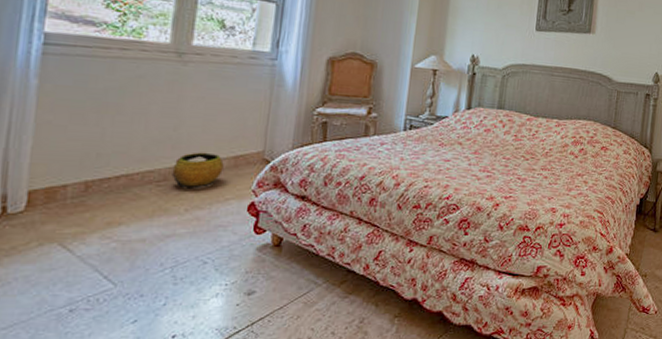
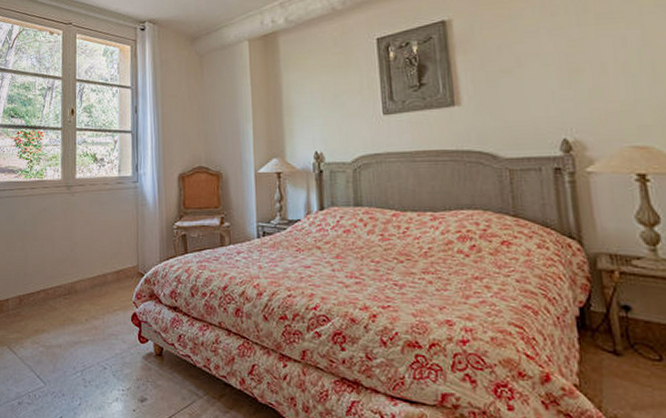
clay pot: present [171,152,224,189] -> none [73,268,109,301]

